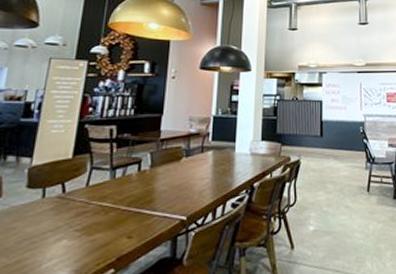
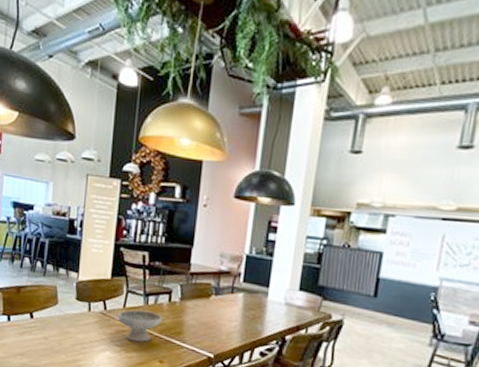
bowl: none [78,185,132,222] -> present [117,310,163,342]

